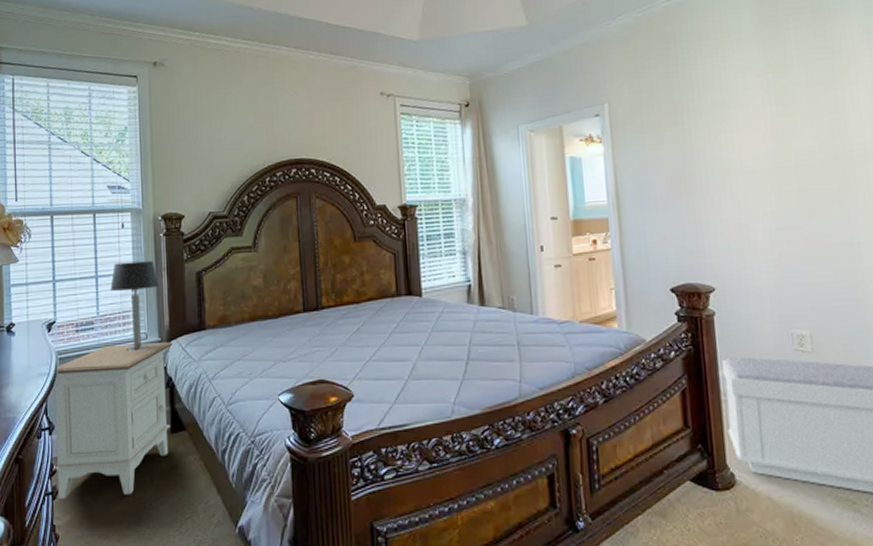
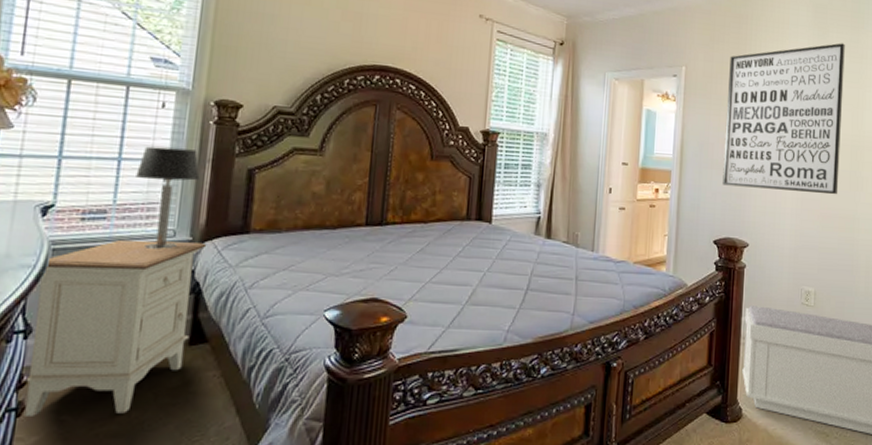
wall art: none [660,39,825,226] -> present [722,43,845,195]

